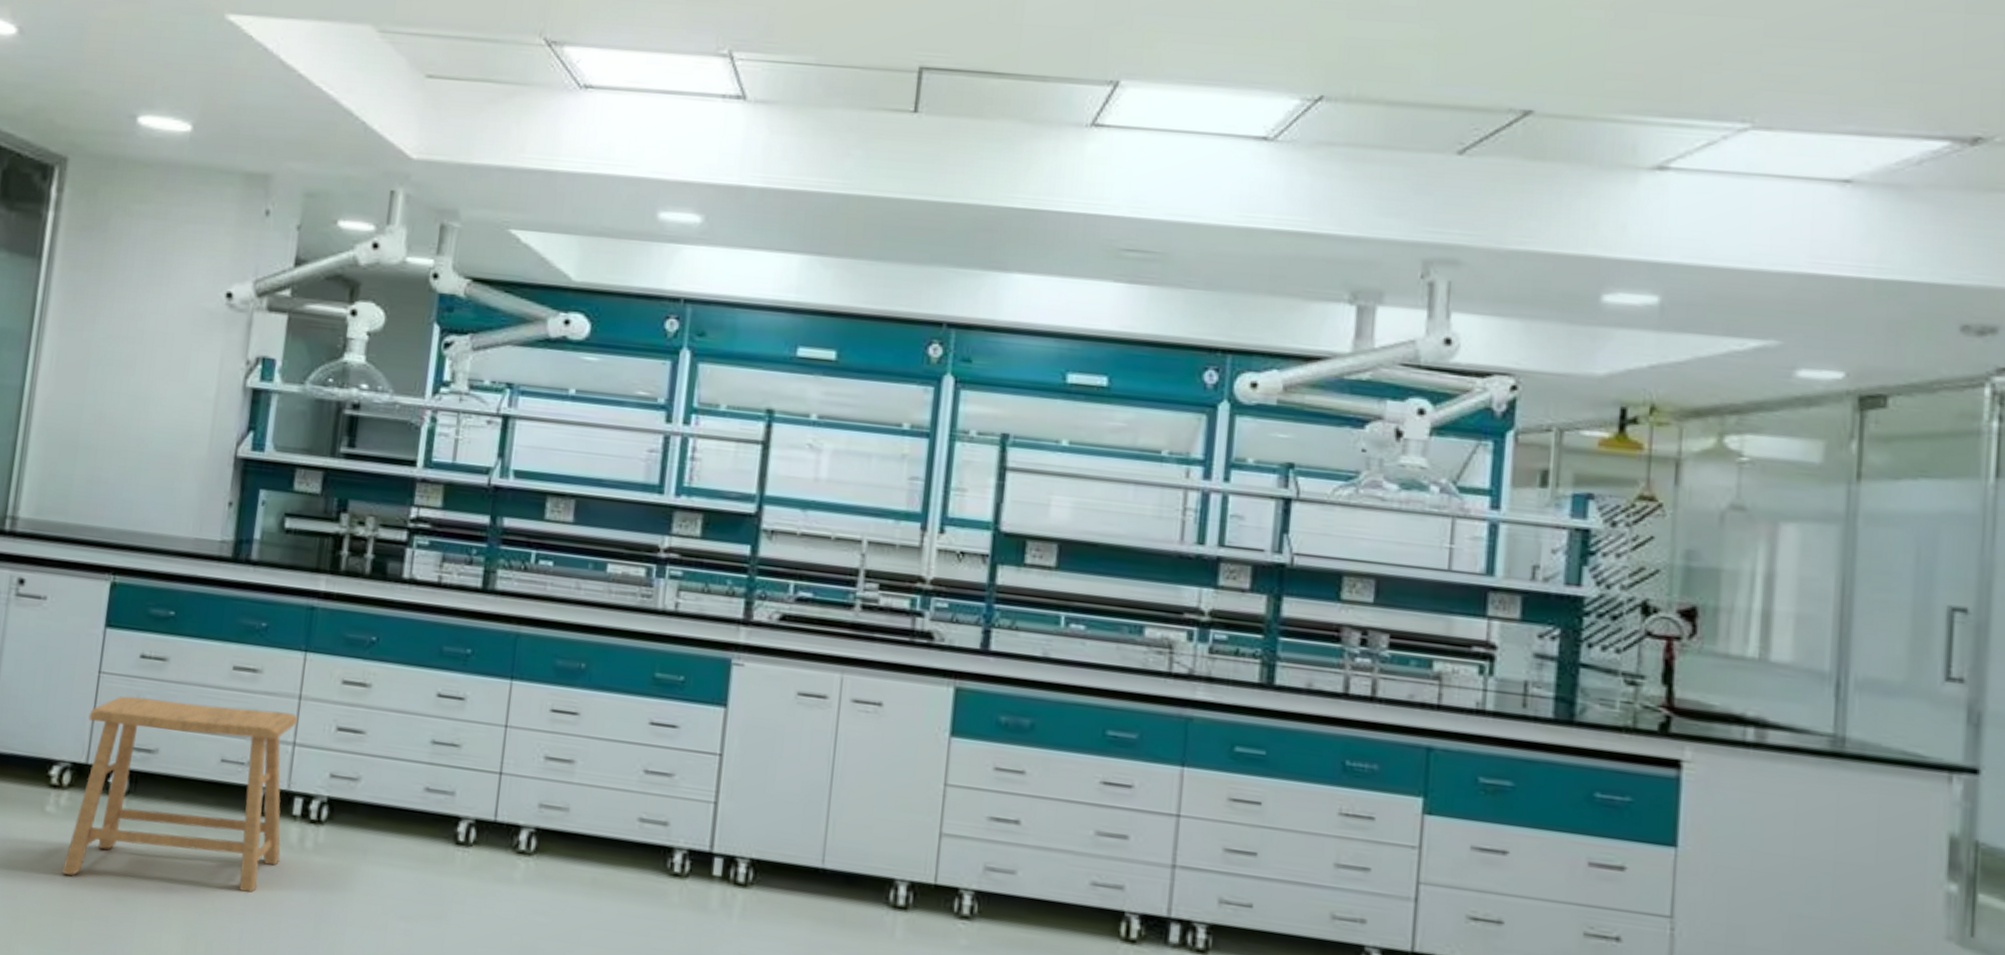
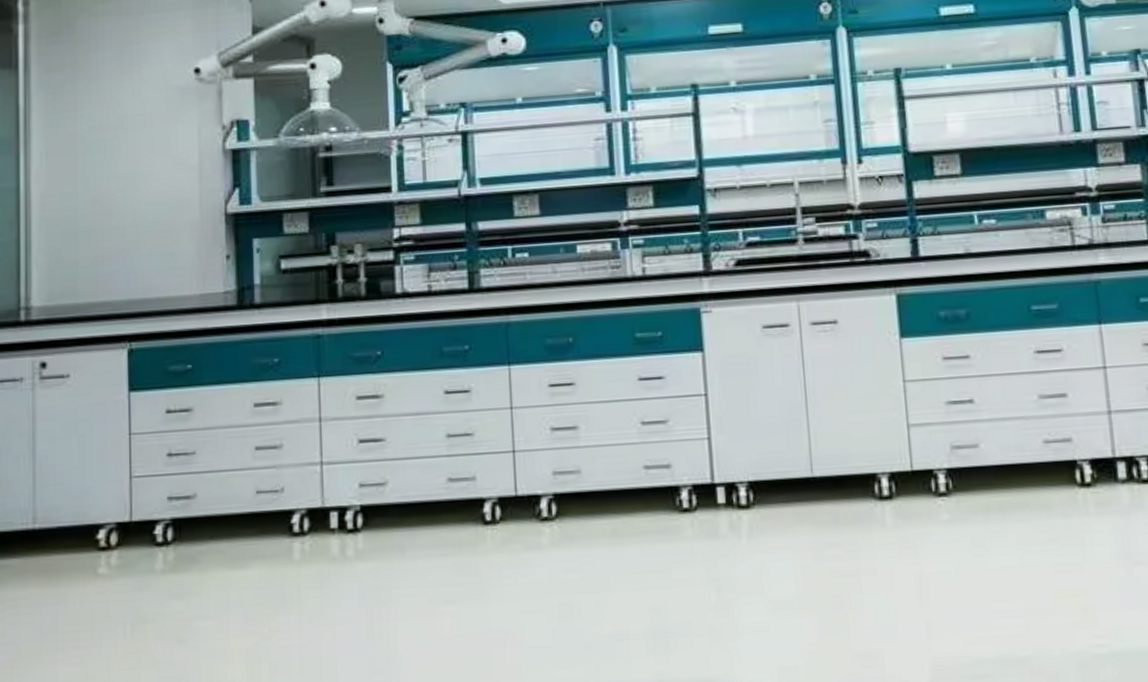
stool: present [61,696,298,893] -> none [122,435,325,630]

